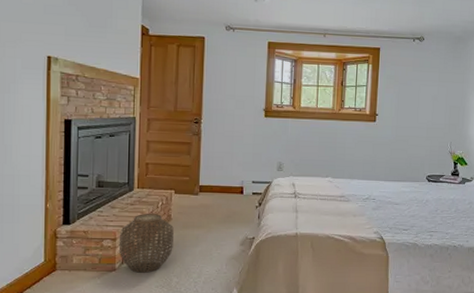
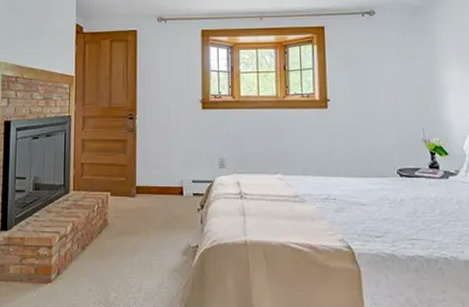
woven basket: present [120,213,174,273] -> none [55,217,110,286]

